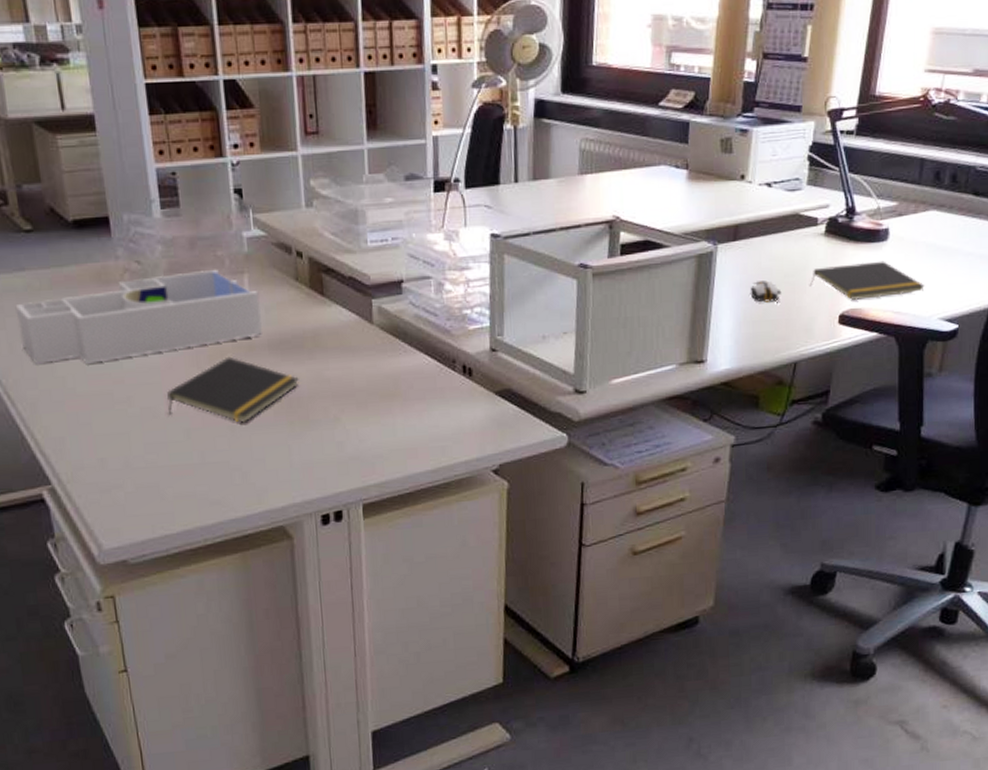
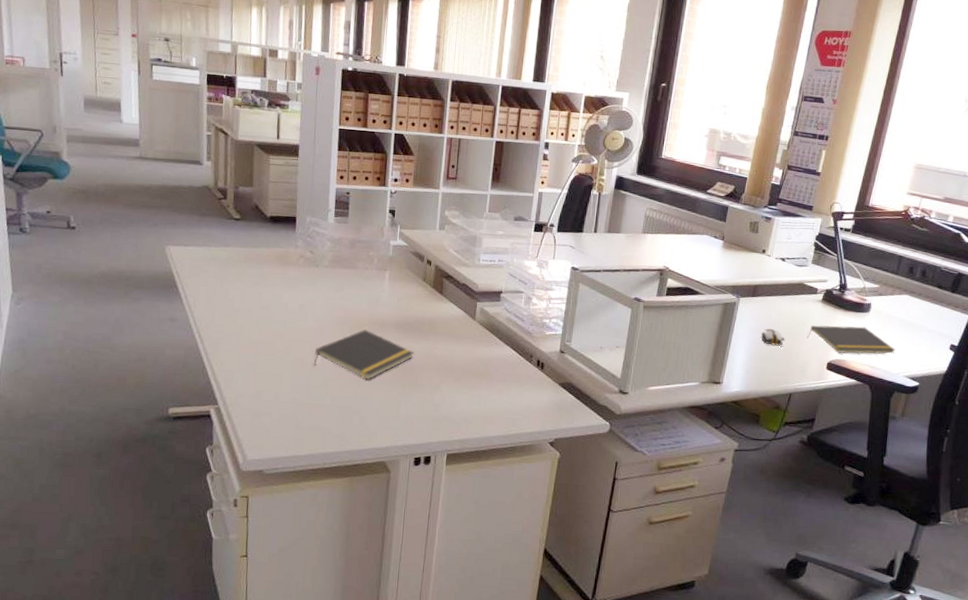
desk organizer: present [15,269,262,364] -> none [216,263,395,320]

